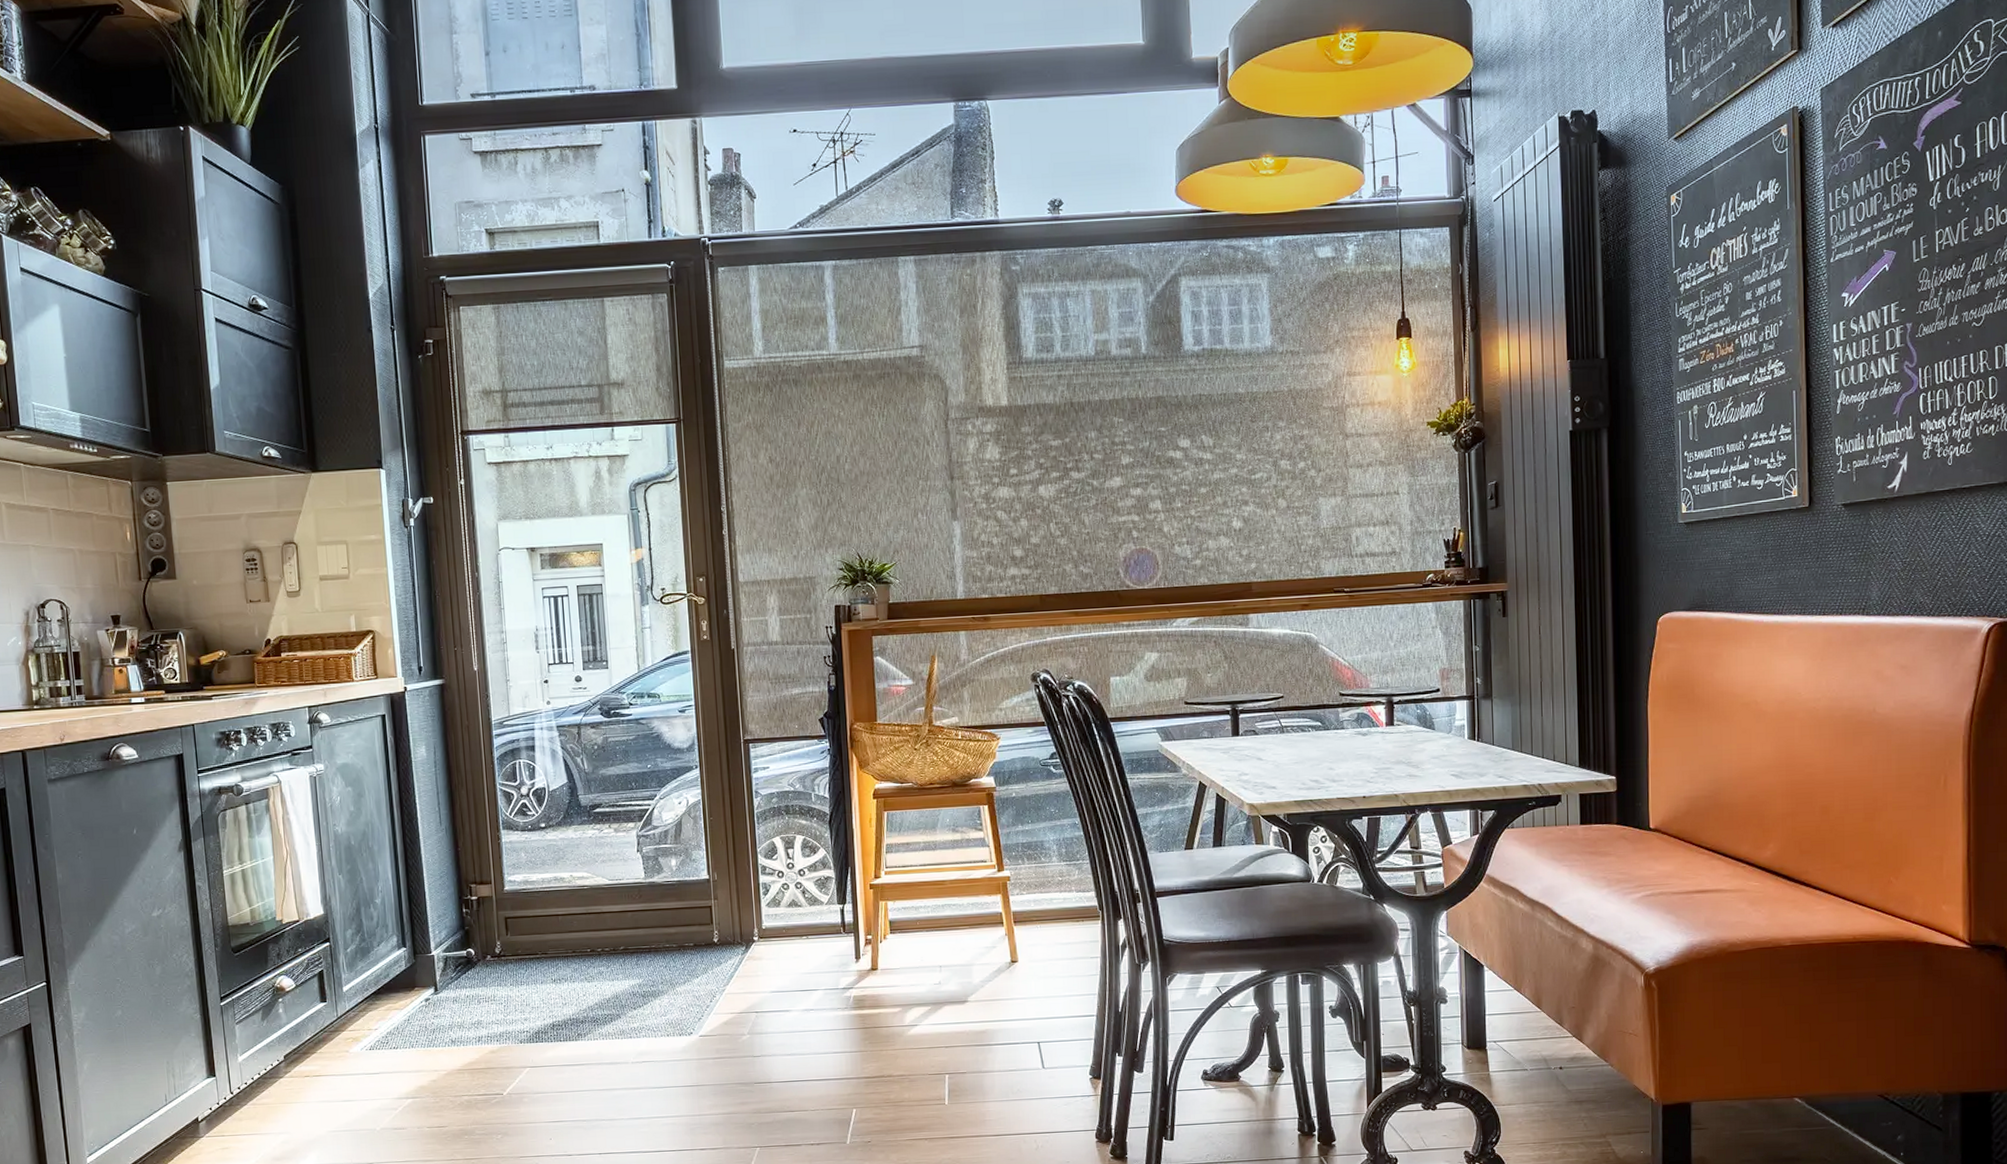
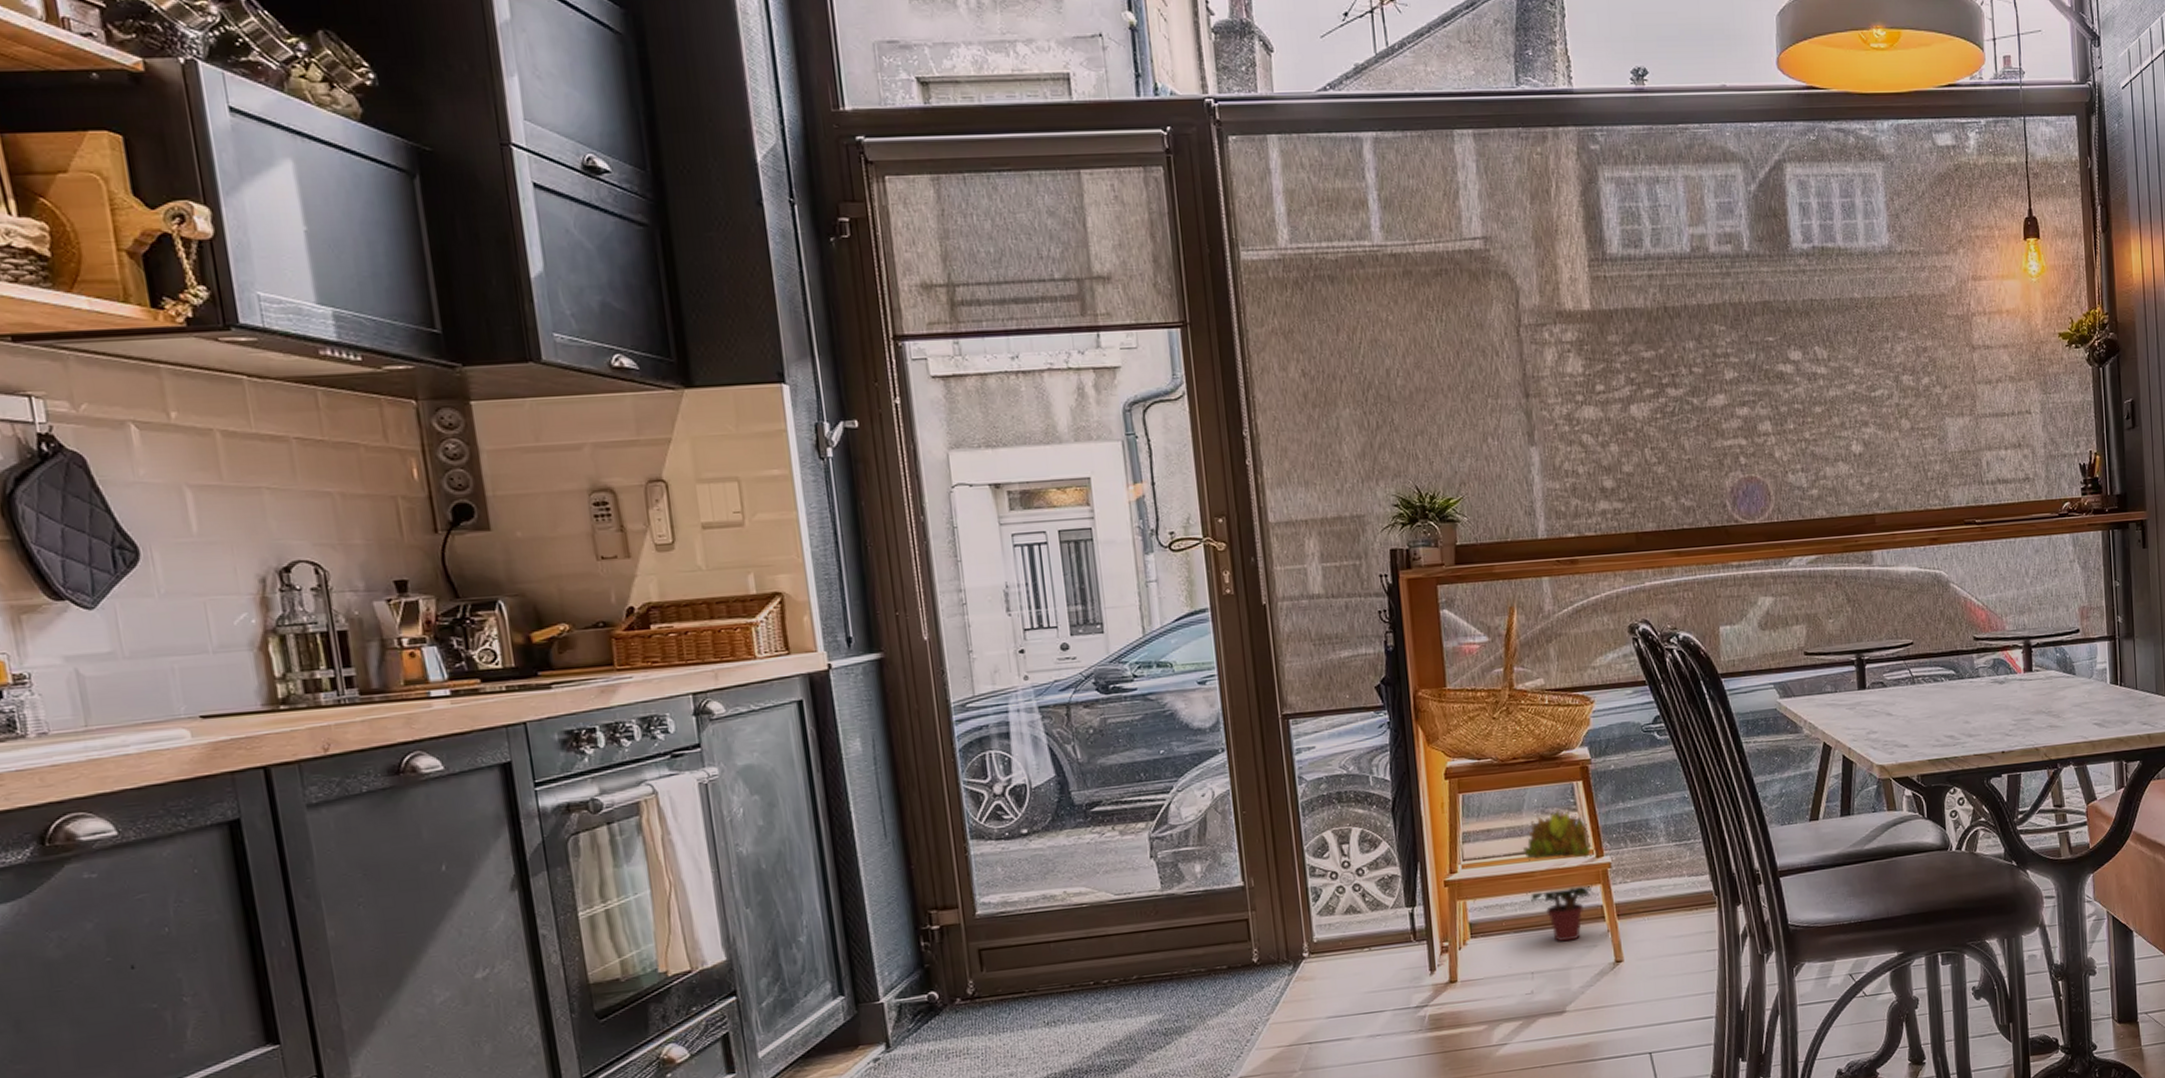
potted plant: none [935,829,995,942] -> present [1522,810,1593,942]

